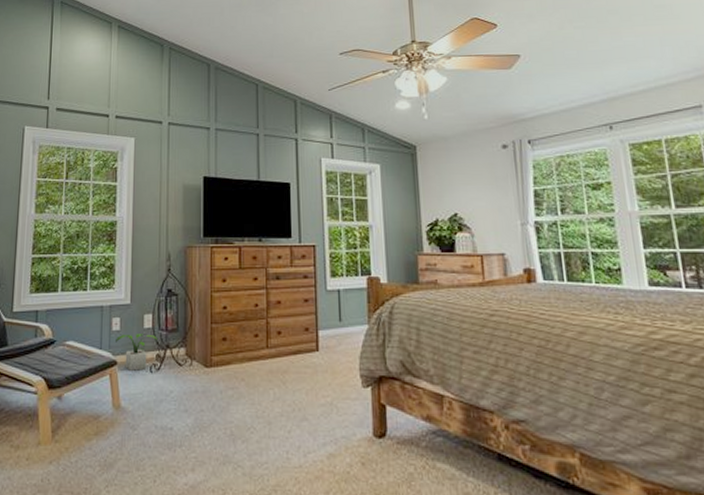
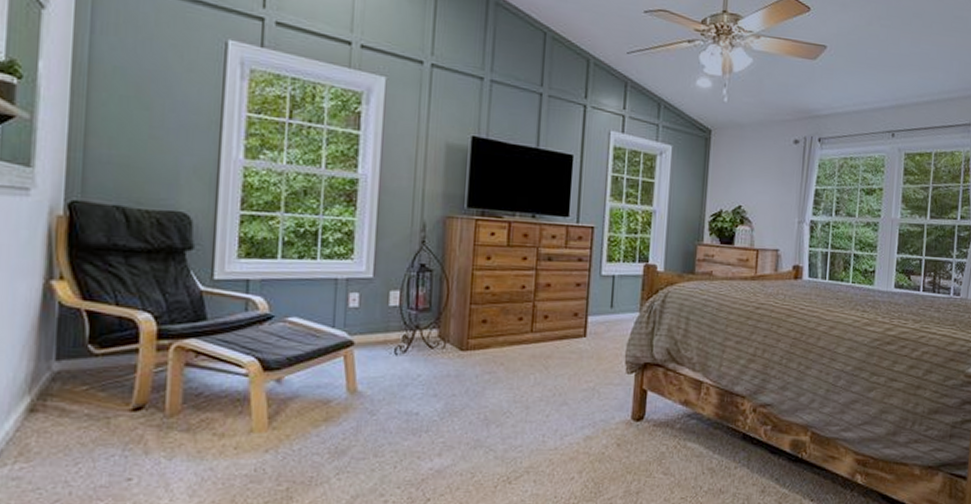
potted plant: present [116,334,157,371] -> none [353,312,405,353]

